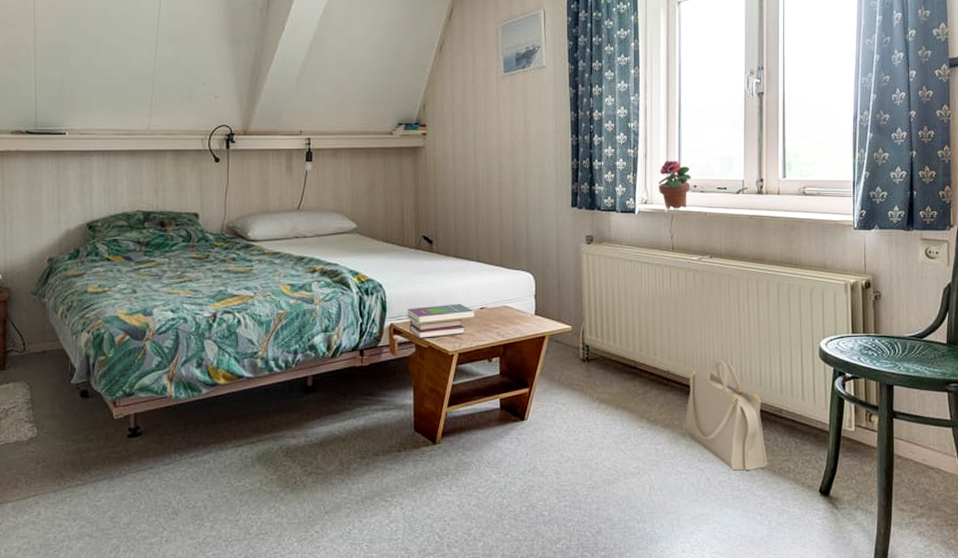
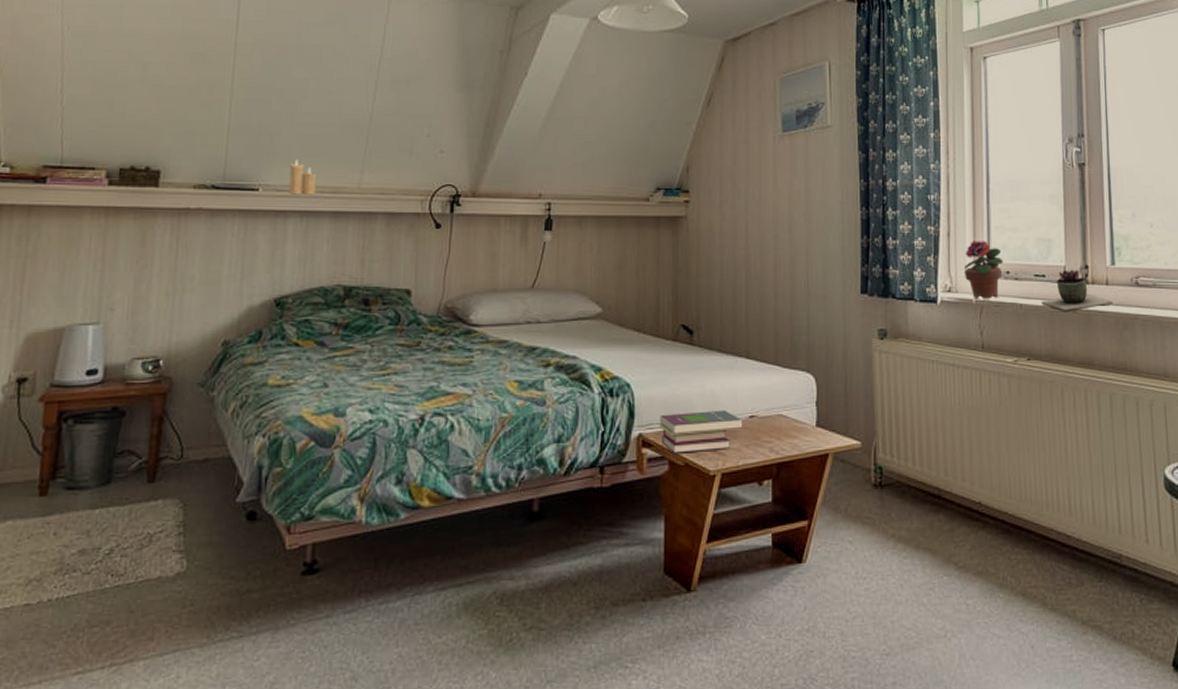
candle: none [90,108,113,137] -> present [288,160,317,195]
handbag: present [685,357,767,471] -> none [1002,485,1106,635]
succulent plant: none [722,183,783,218] -> present [1041,269,1114,313]

